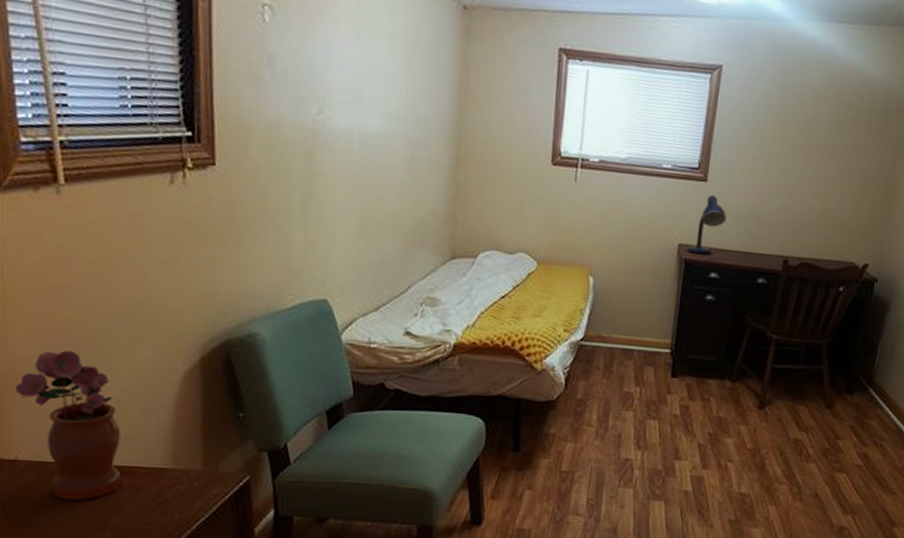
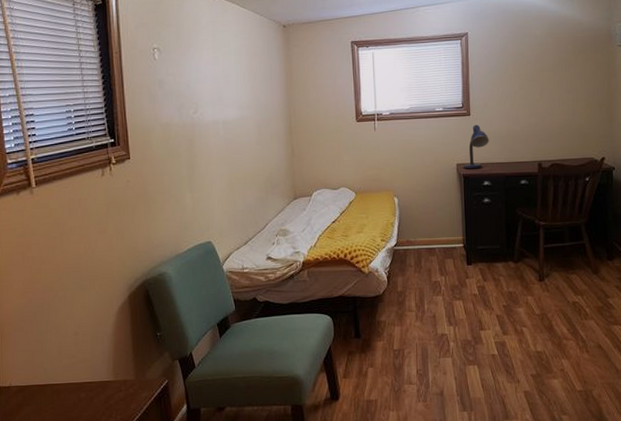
potted flower: present [15,350,122,501] -> none [8,302,80,413]

